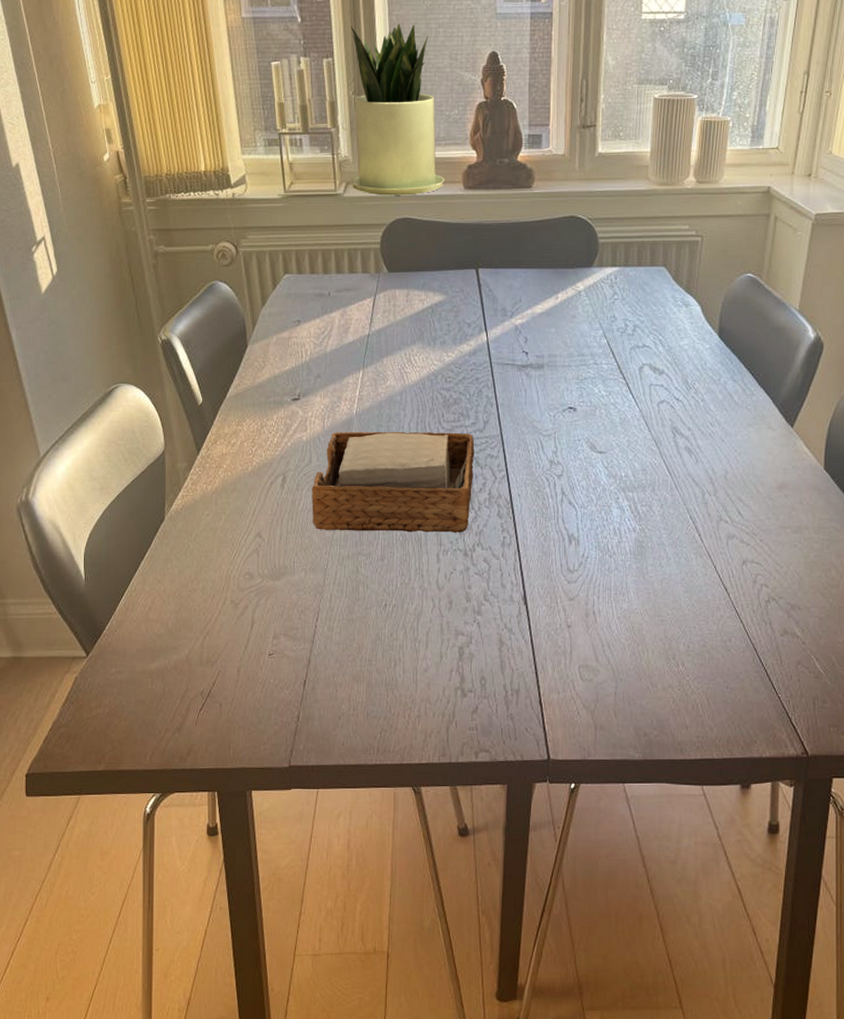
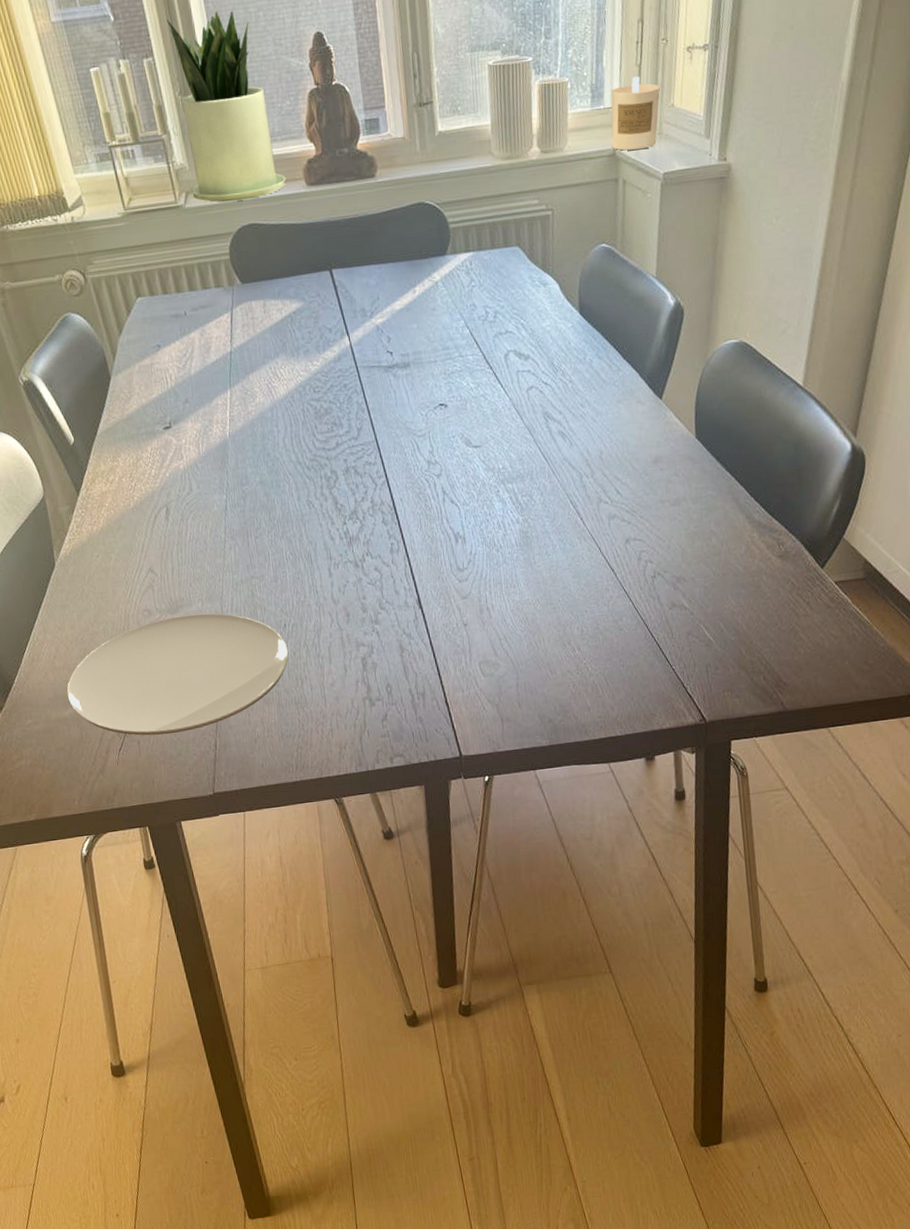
plate: none [156,583,386,700] -> present [66,613,289,736]
napkin holder: present [312,431,475,533] -> none [196,442,356,558]
candle: none [766,123,819,190] -> present [610,76,660,151]

